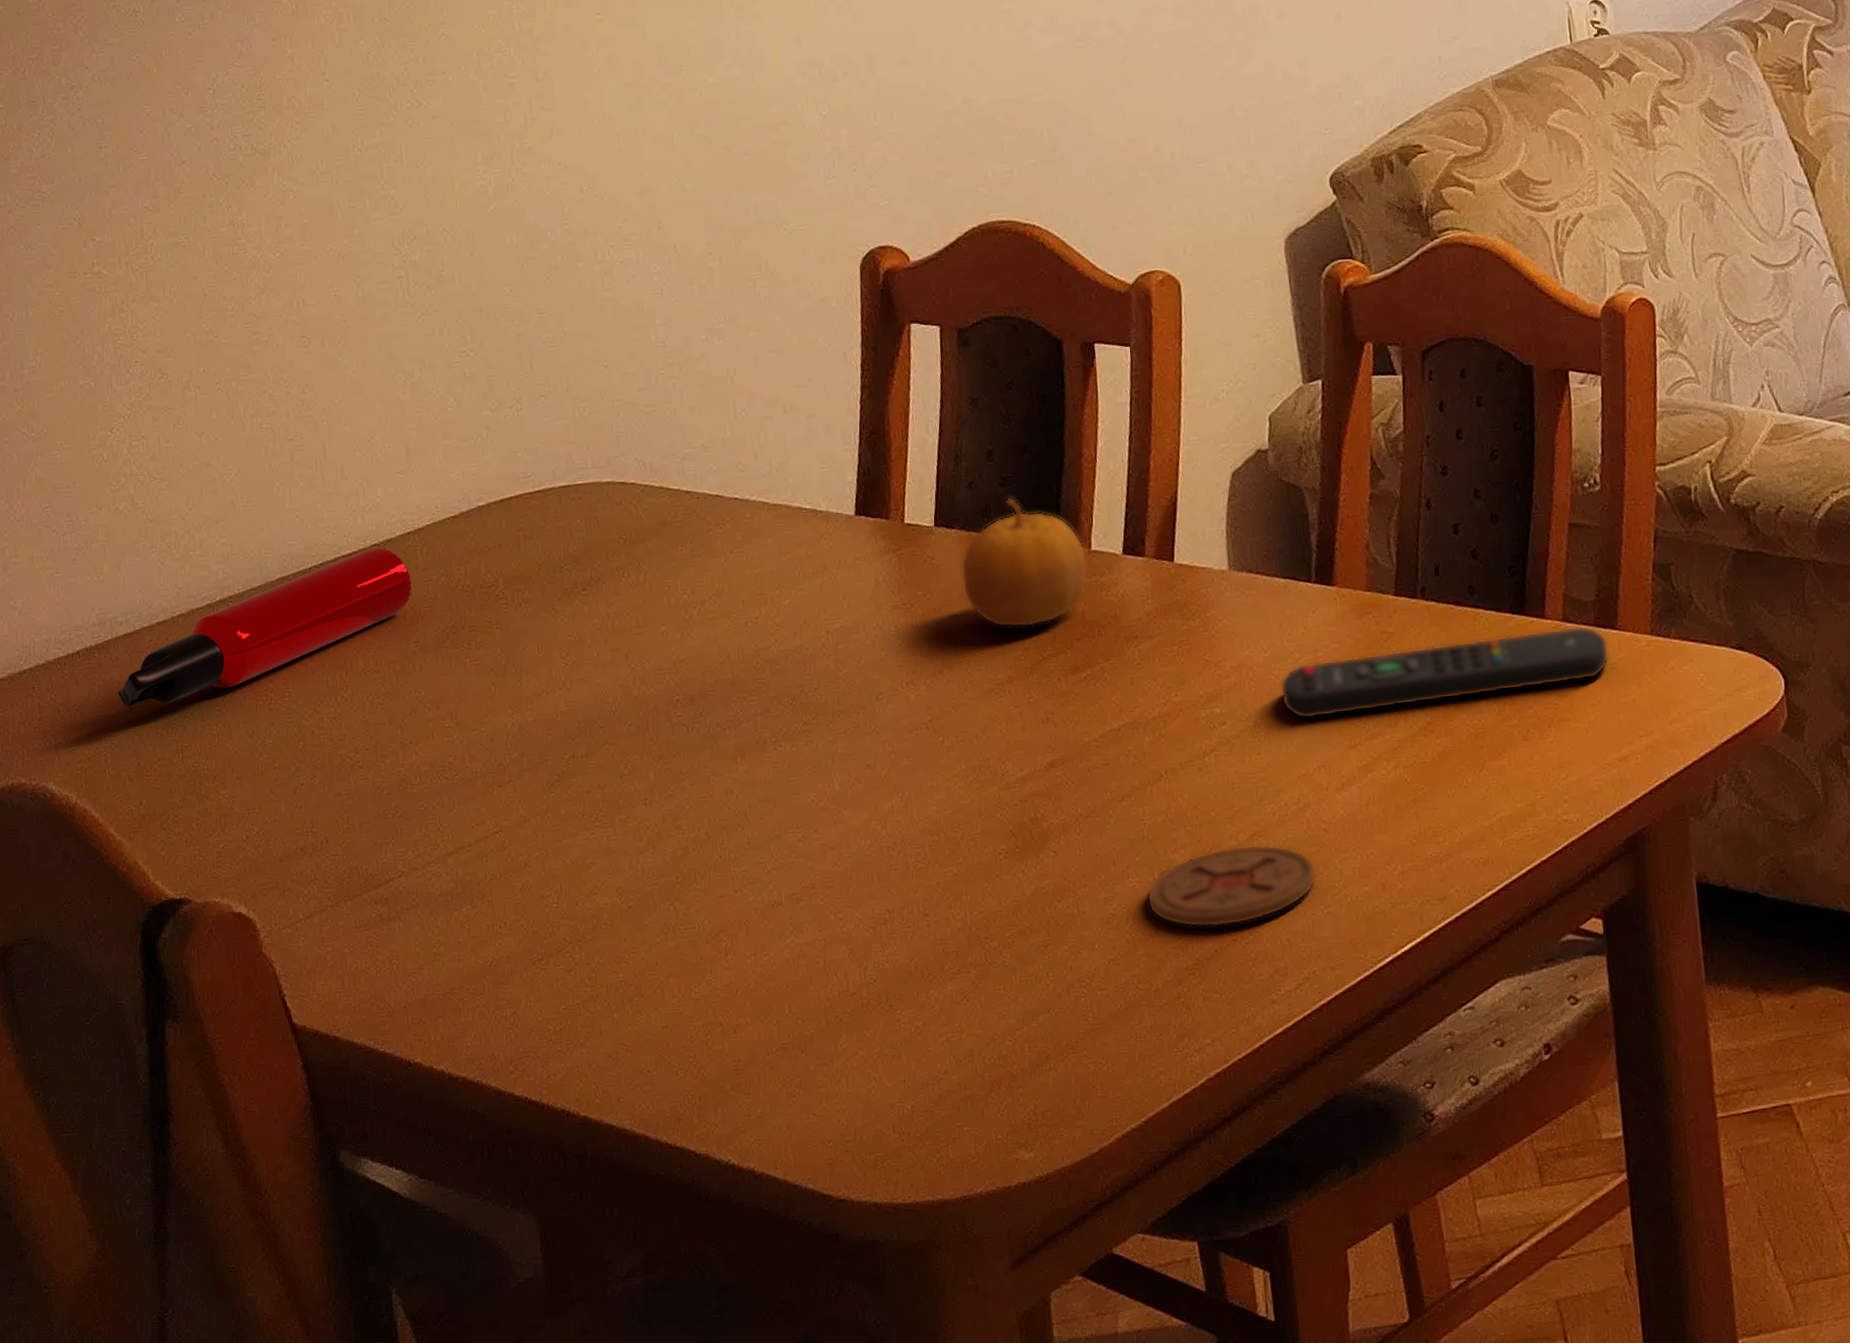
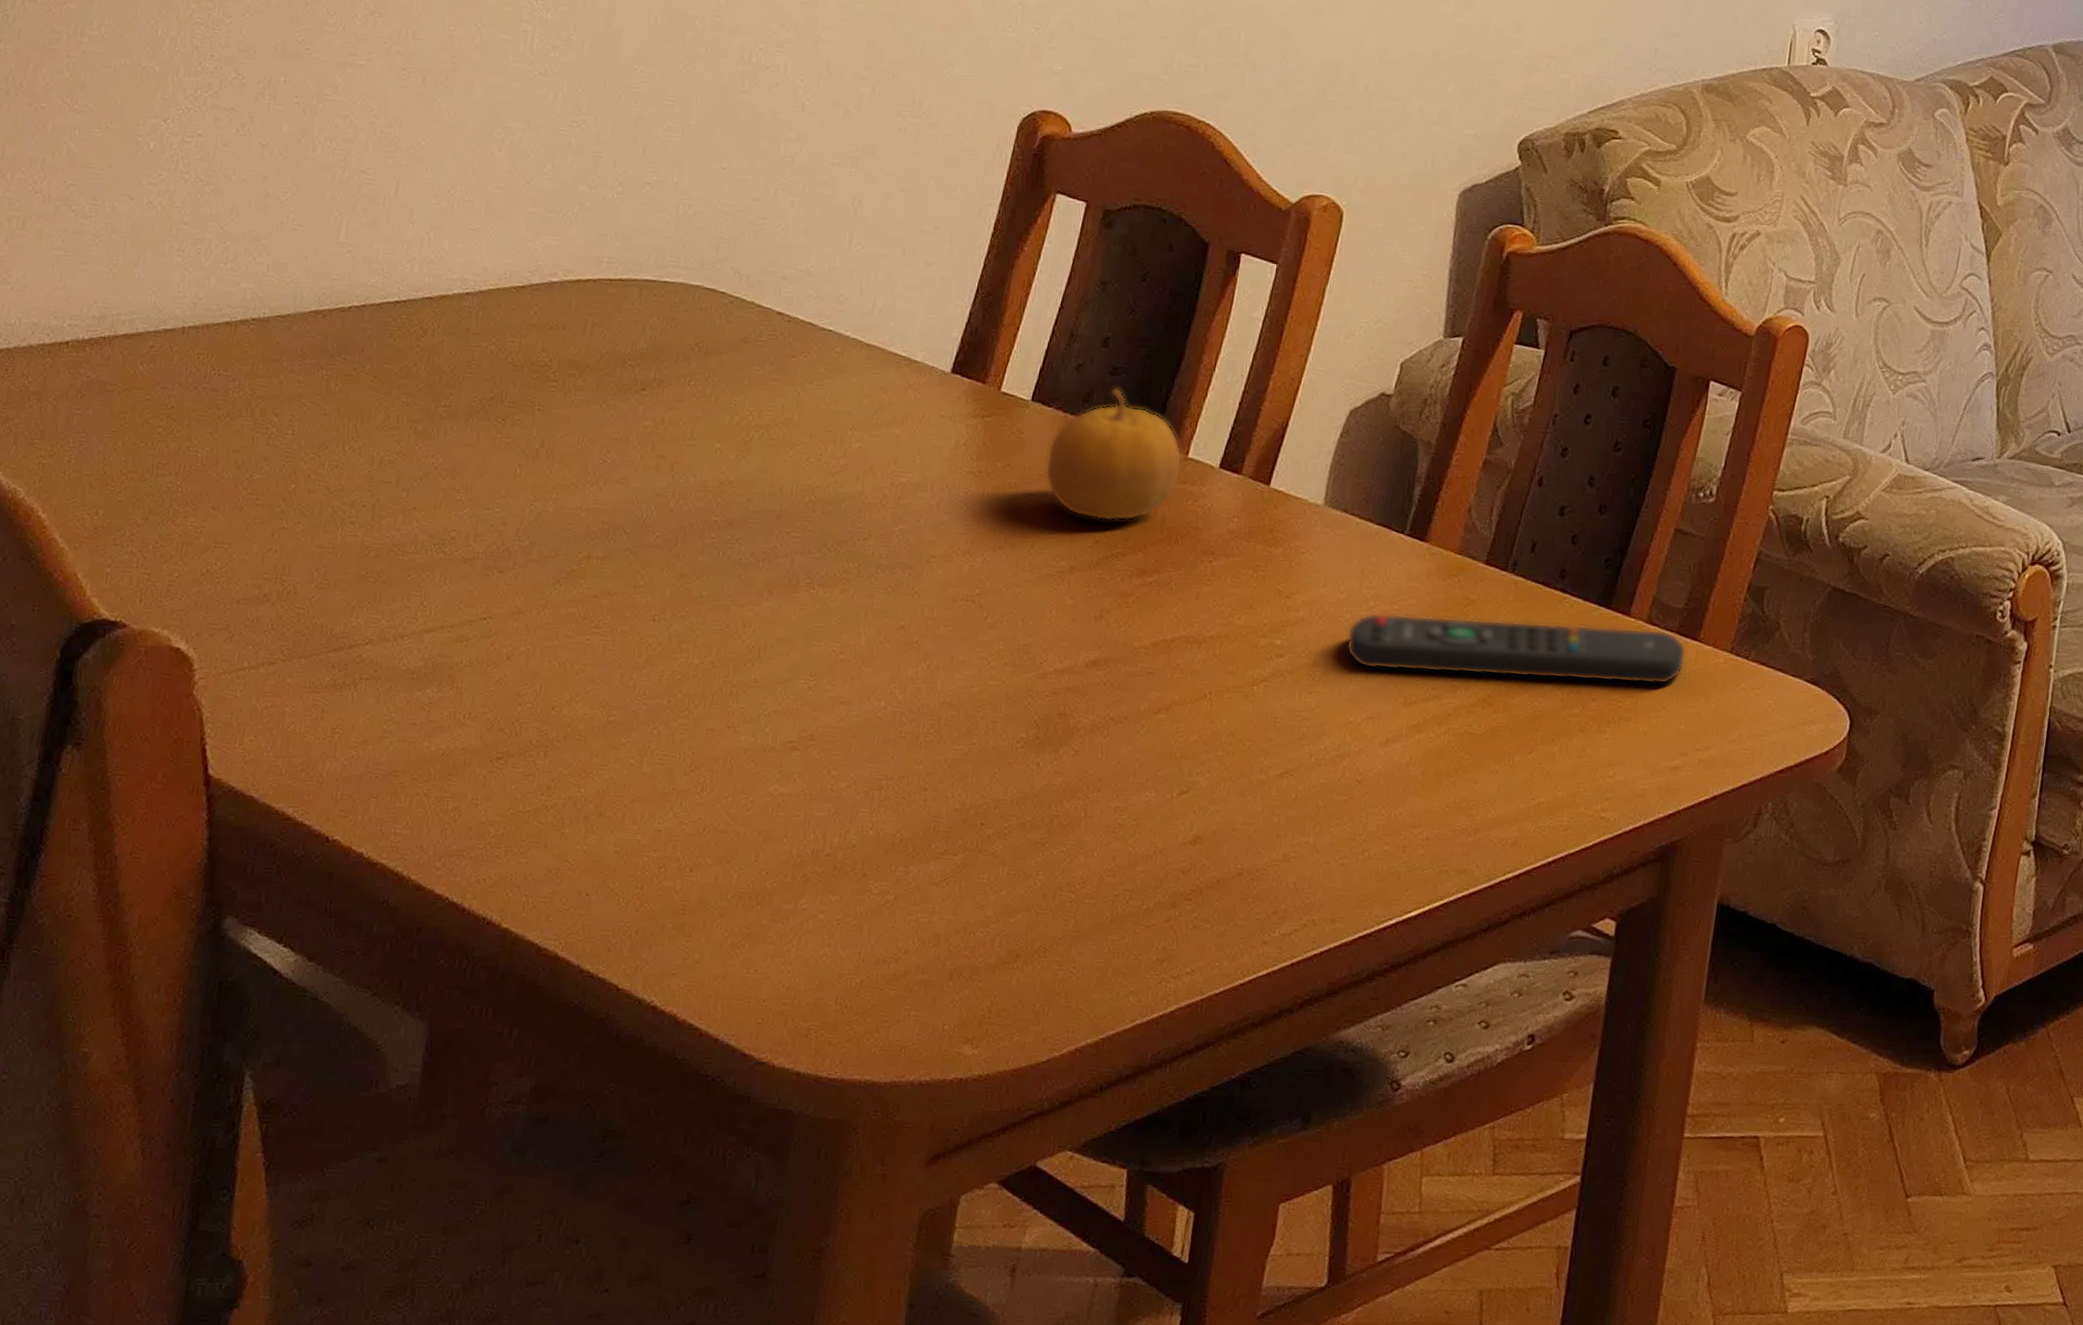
water bottle: present [118,547,413,707] -> none [100,300,459,415]
coaster: present [1147,844,1317,928] -> none [1159,779,1341,859]

